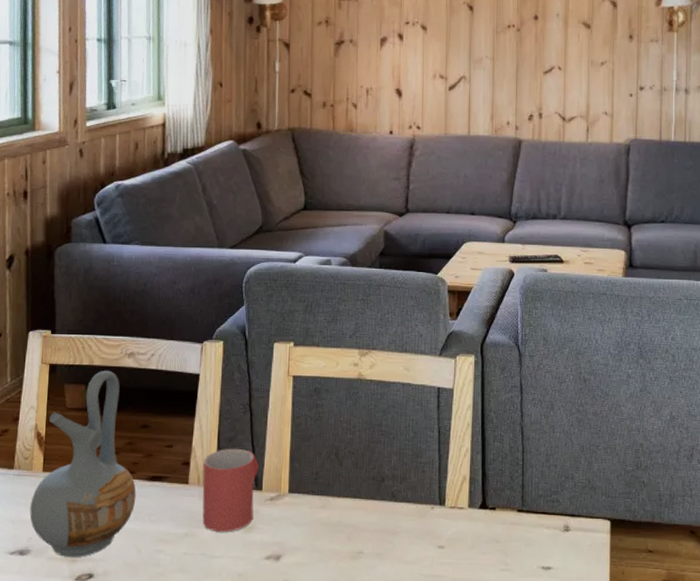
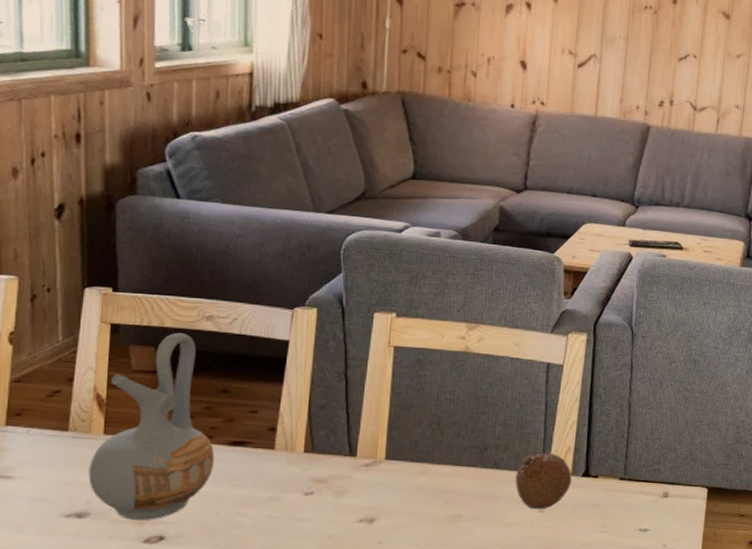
mug: present [202,448,259,532] -> none [289,415,354,497]
fruit: none [413,482,469,546] -> present [515,452,572,510]

